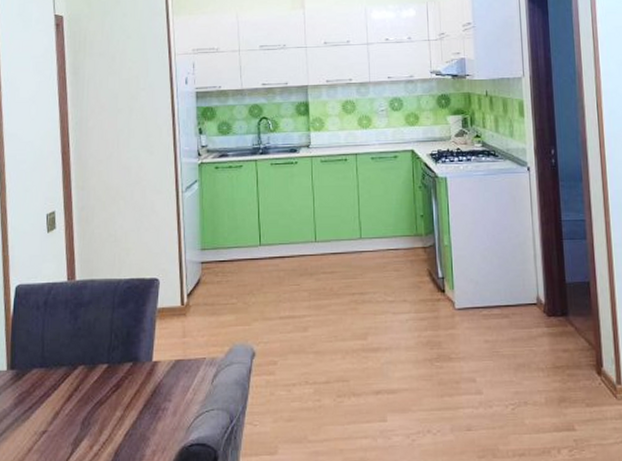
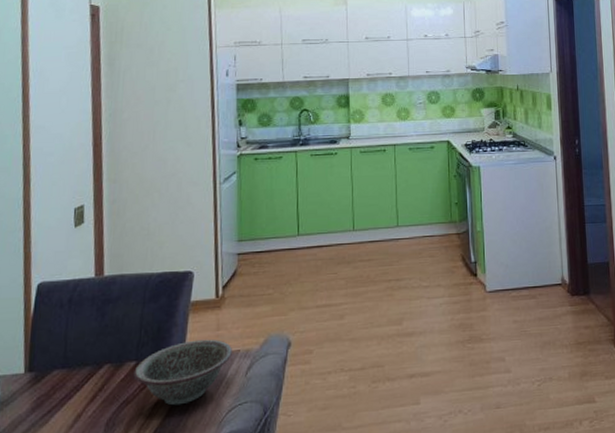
decorative bowl: none [106,345,198,409] -> present [133,339,232,406]

